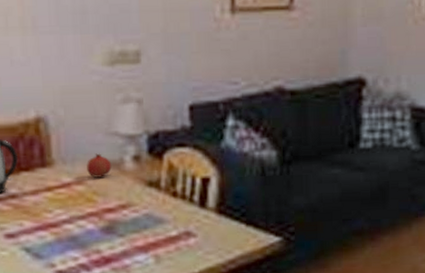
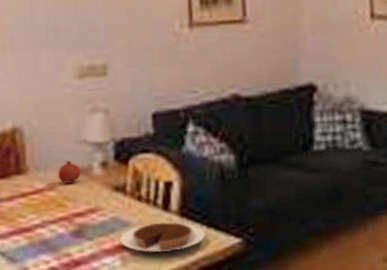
chocolate tart: none [153,219,244,250] -> present [120,222,206,252]

